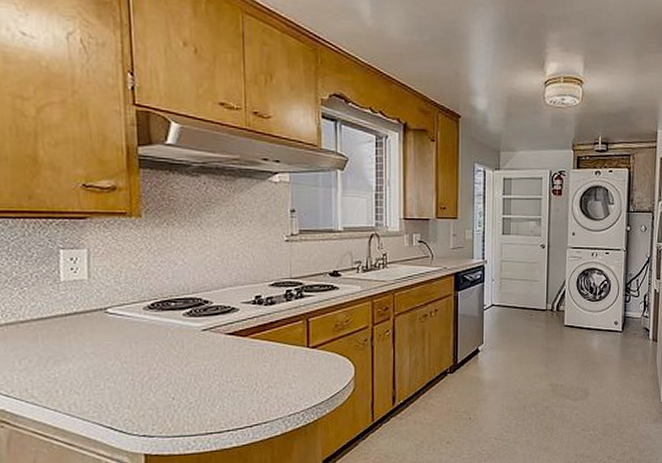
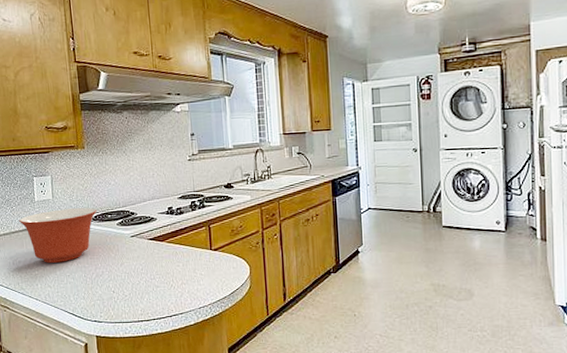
mixing bowl: none [33,293,156,363] -> present [19,208,98,263]

